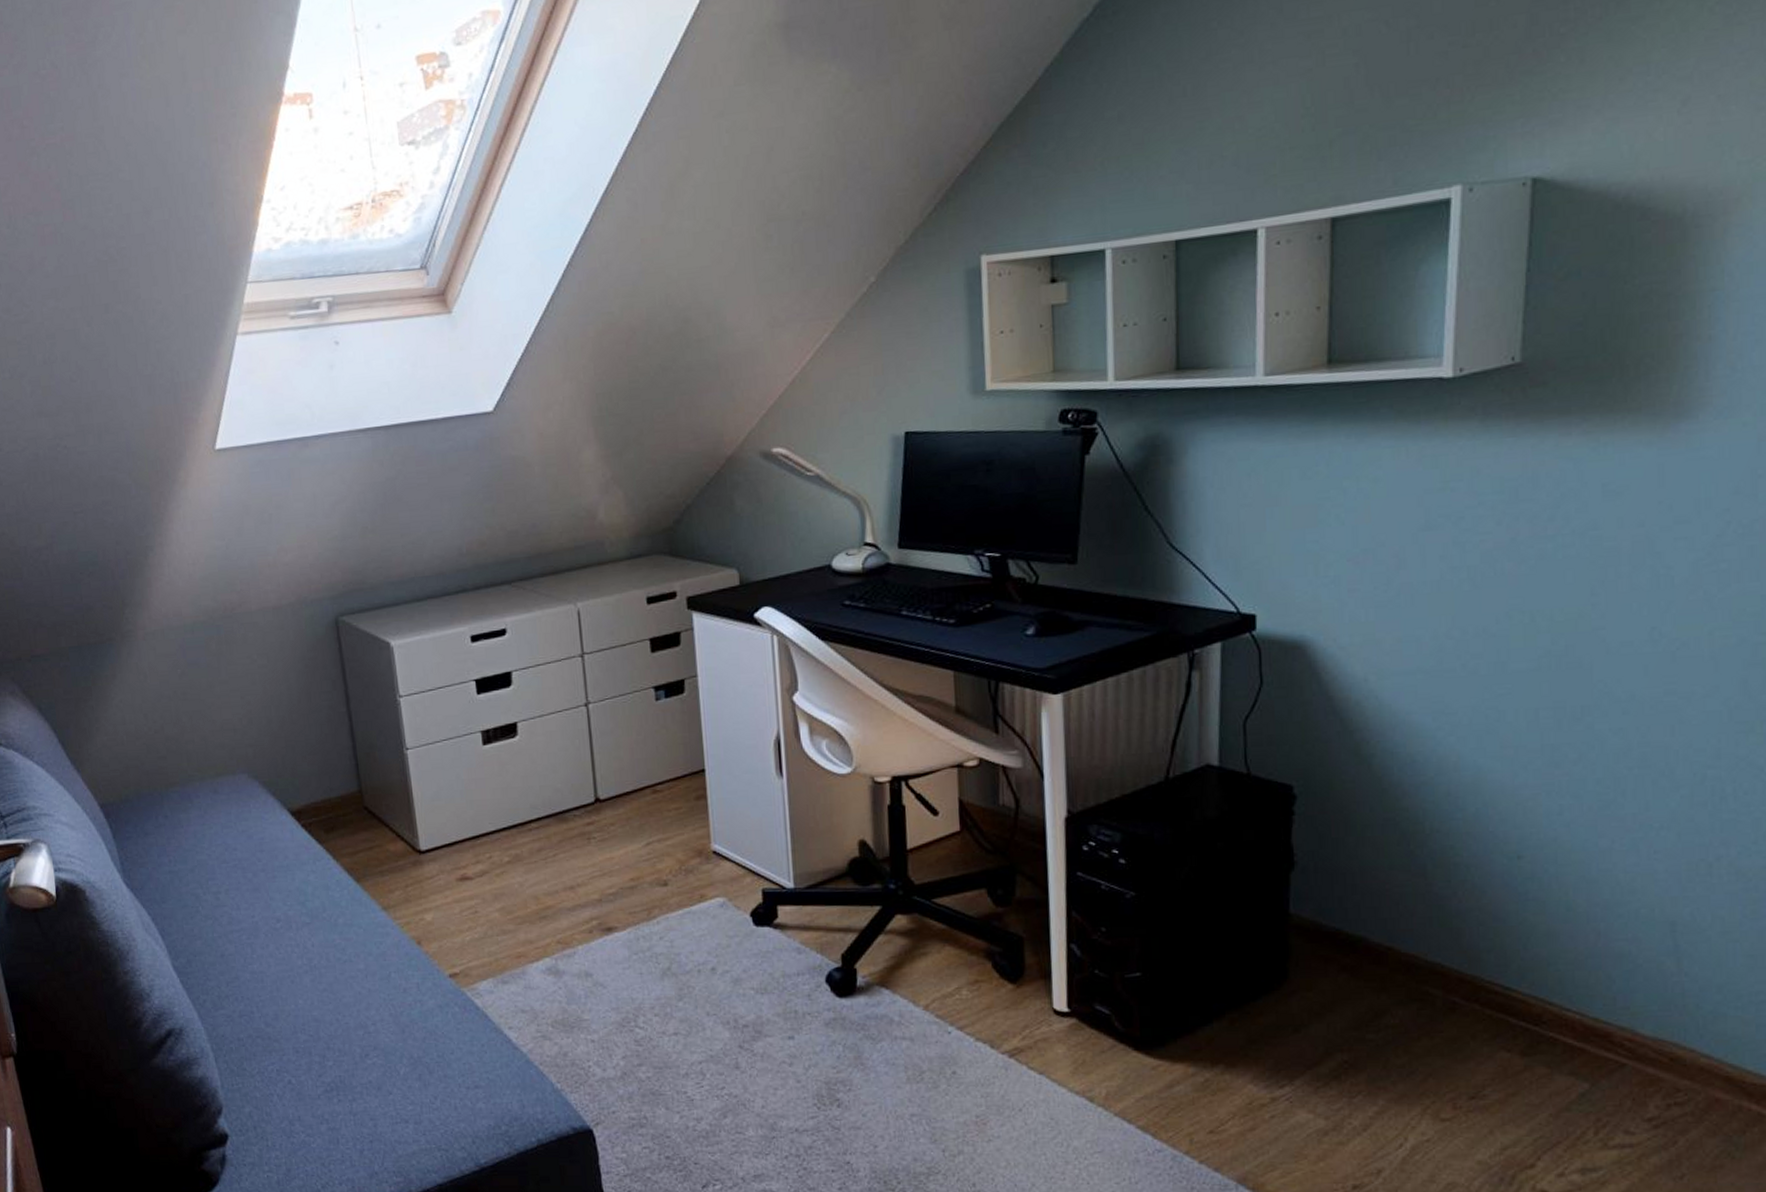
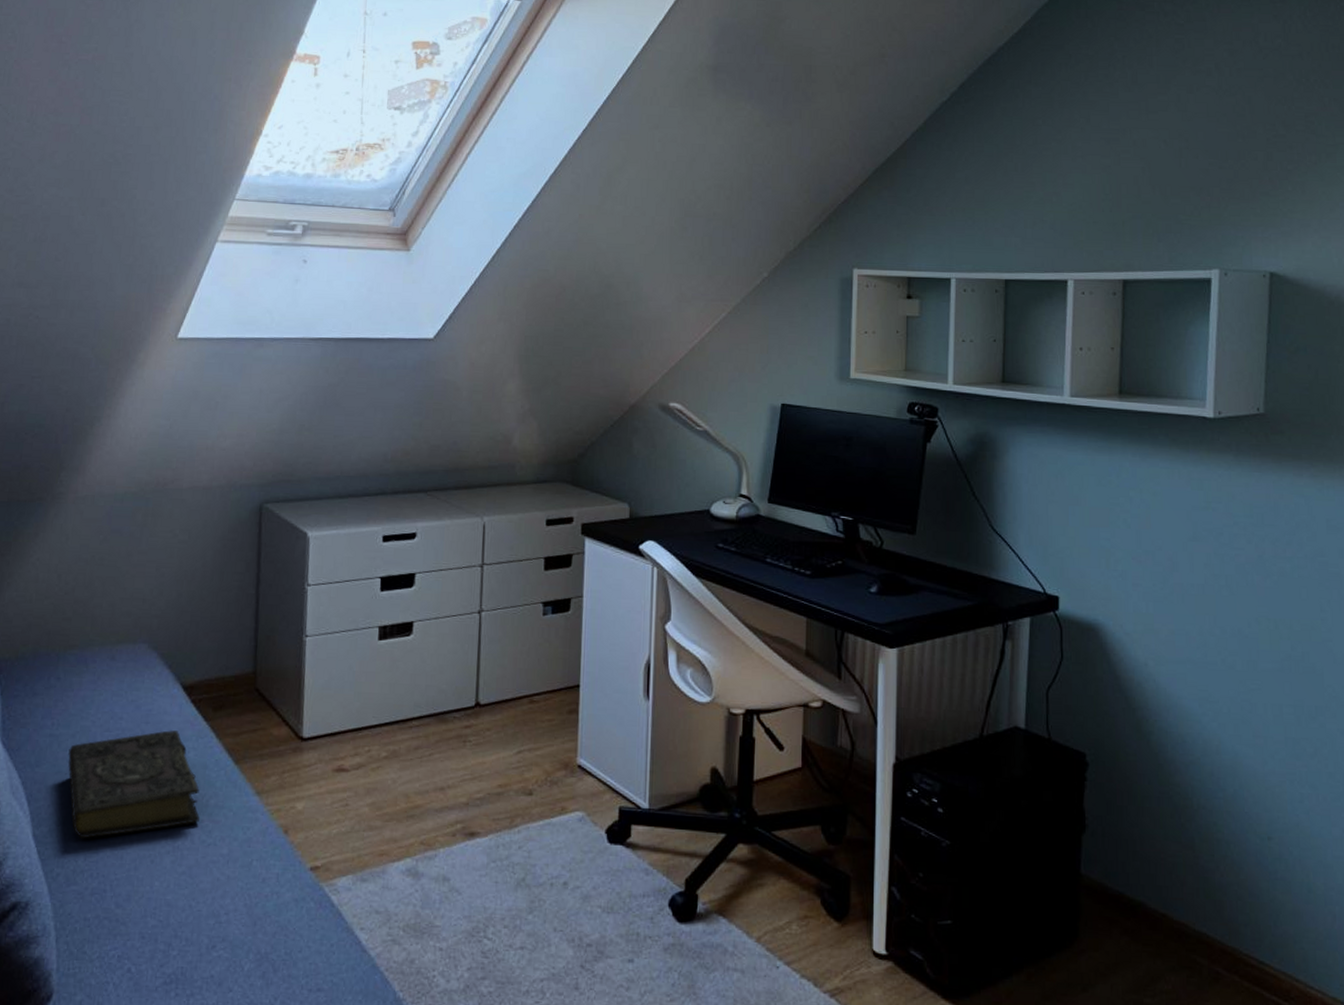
book: none [190,856,331,966] -> present [67,730,200,839]

